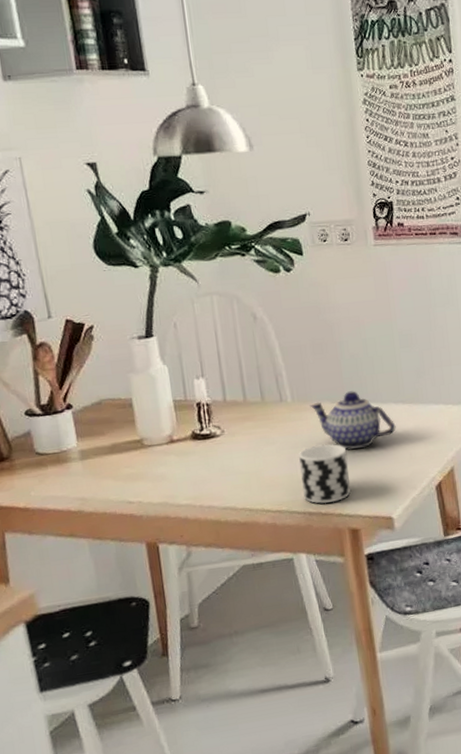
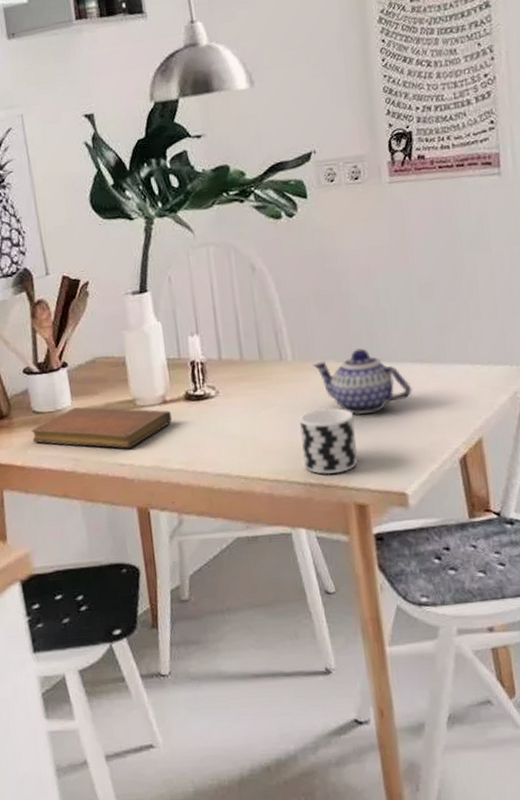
notebook: none [34,447,180,487] -> present [31,407,172,449]

